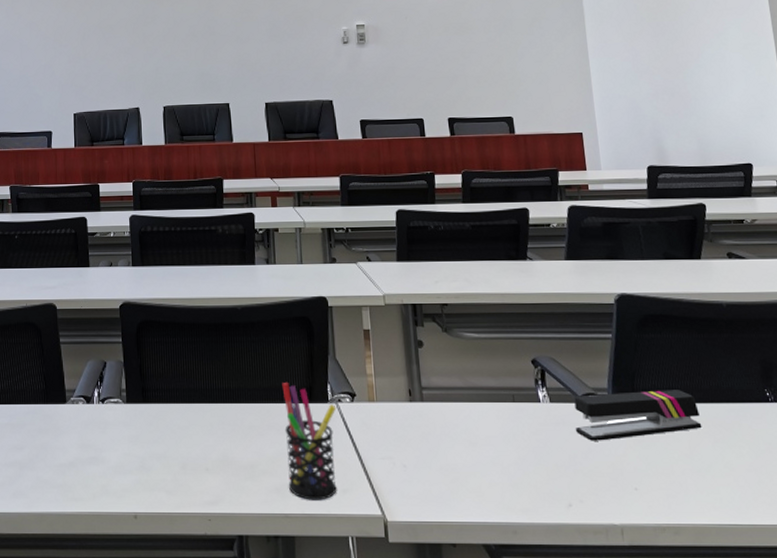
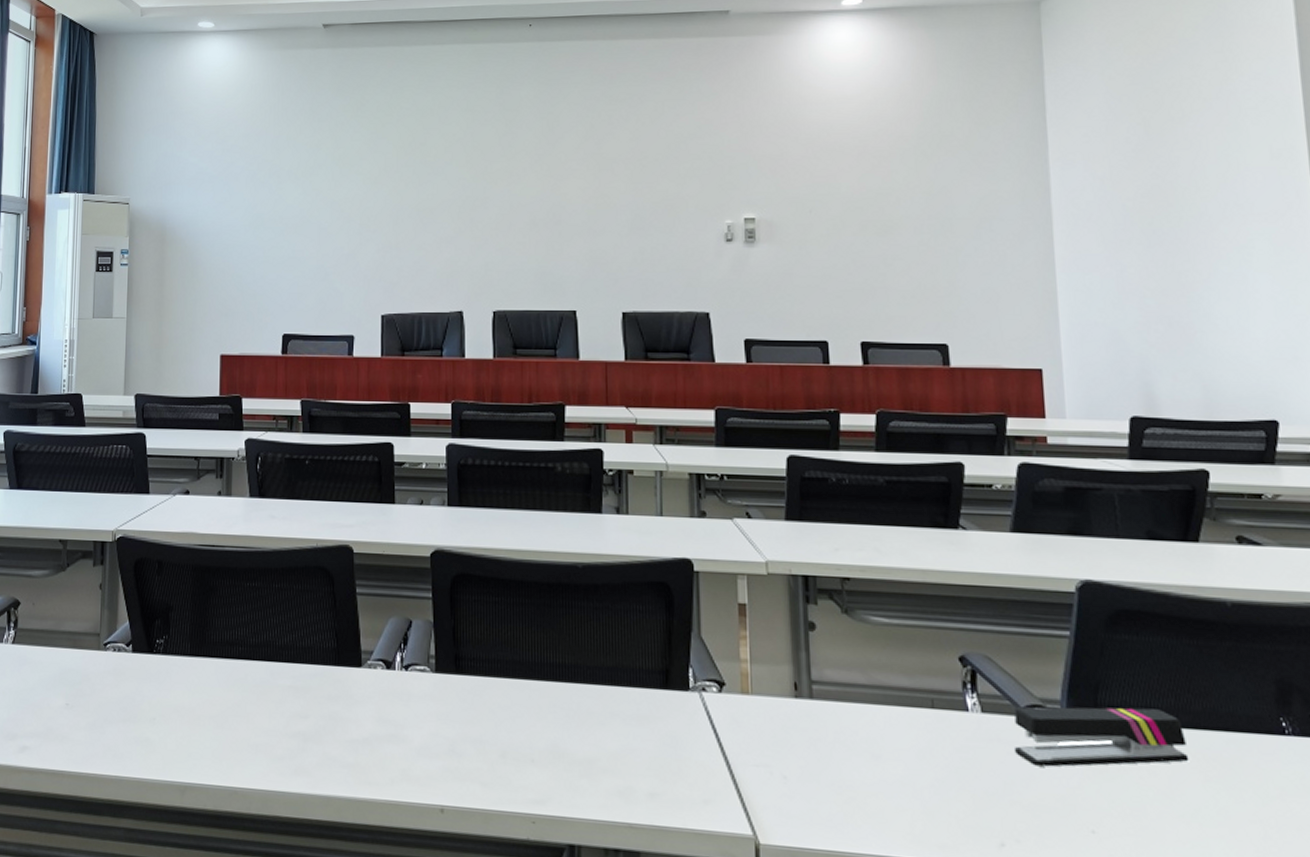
pen holder: present [282,383,337,500] -> none [631,662,700,811]

